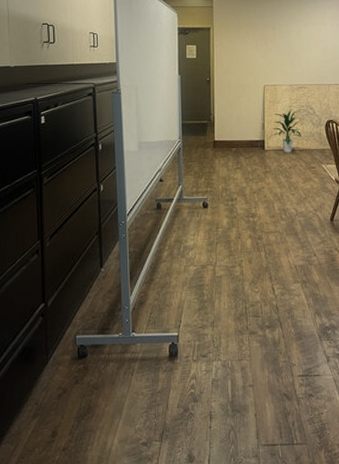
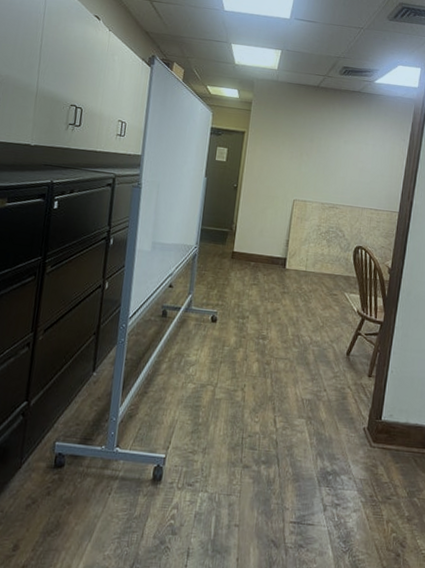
indoor plant: present [271,109,301,153] -> none [296,229,328,275]

